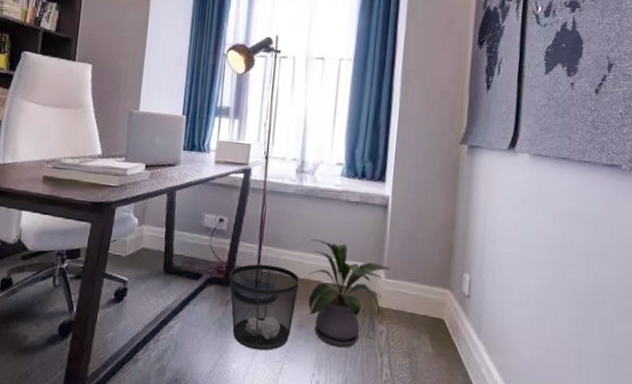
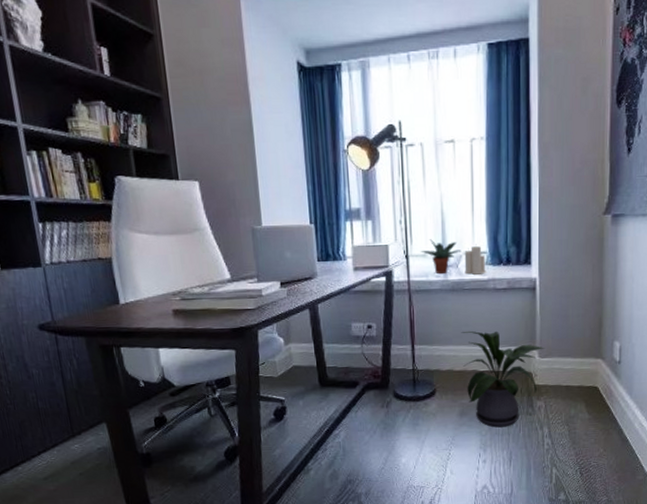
waste bin: present [229,264,299,351] -> none [386,362,456,442]
potted plant: none [280,144,319,179] -> present [420,239,462,274]
candle: none [320,155,342,185] -> present [464,244,486,275]

